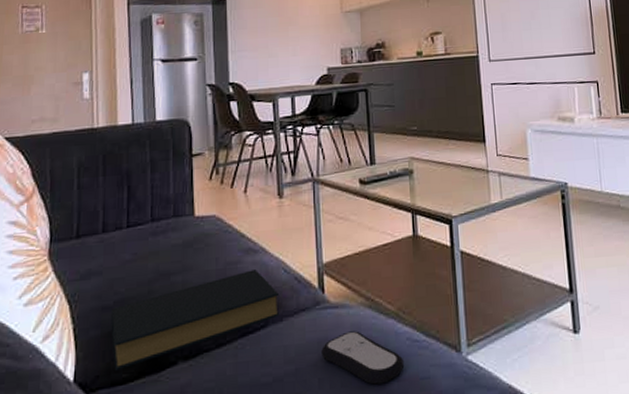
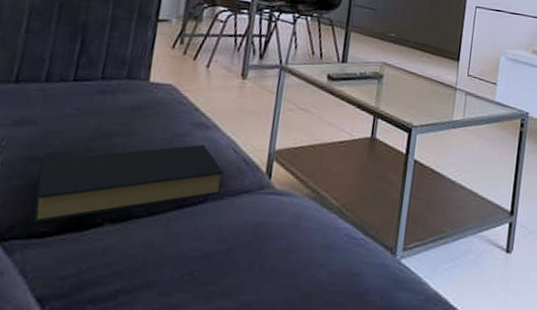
remote control: present [321,331,403,385] -> none [256,219,338,274]

